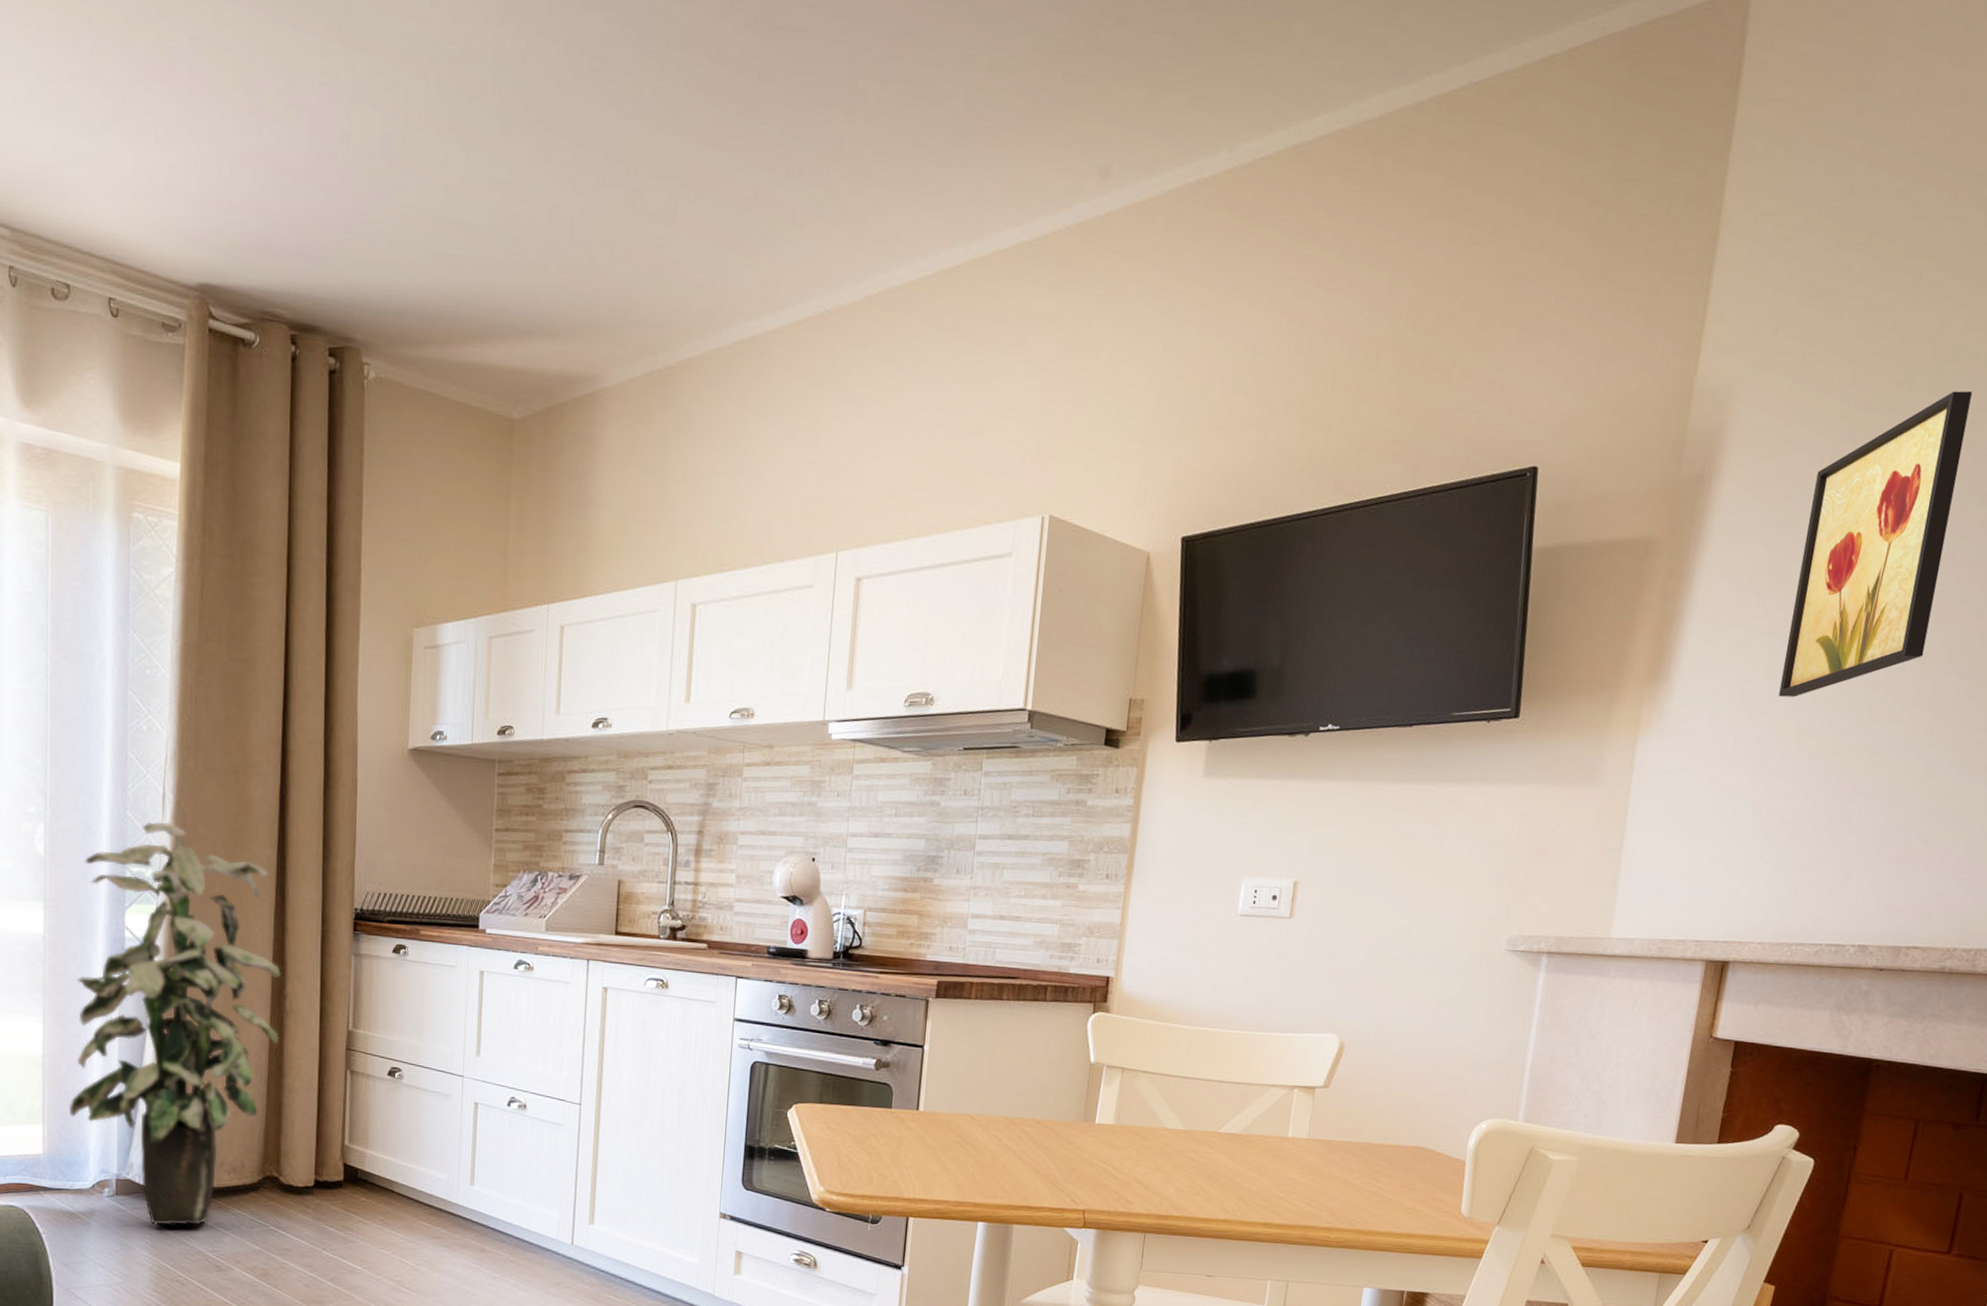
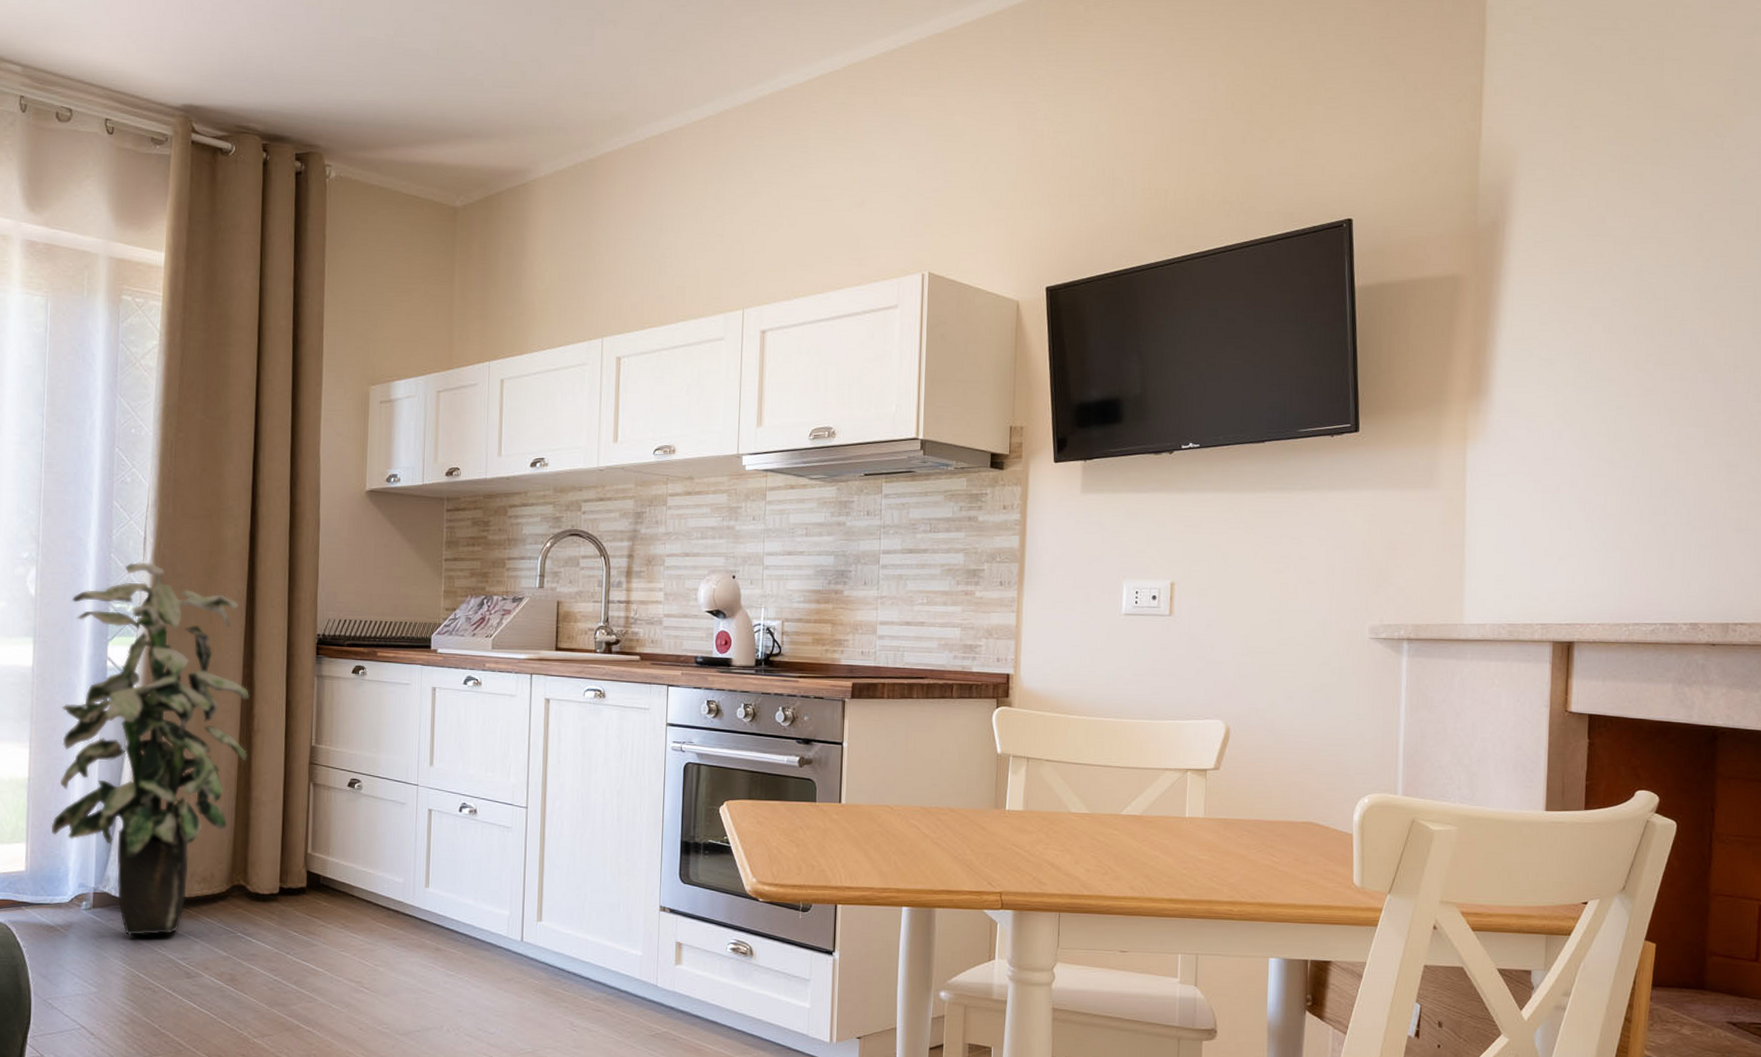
wall art: present [1778,390,1972,697] -> none [1588,144,1721,407]

